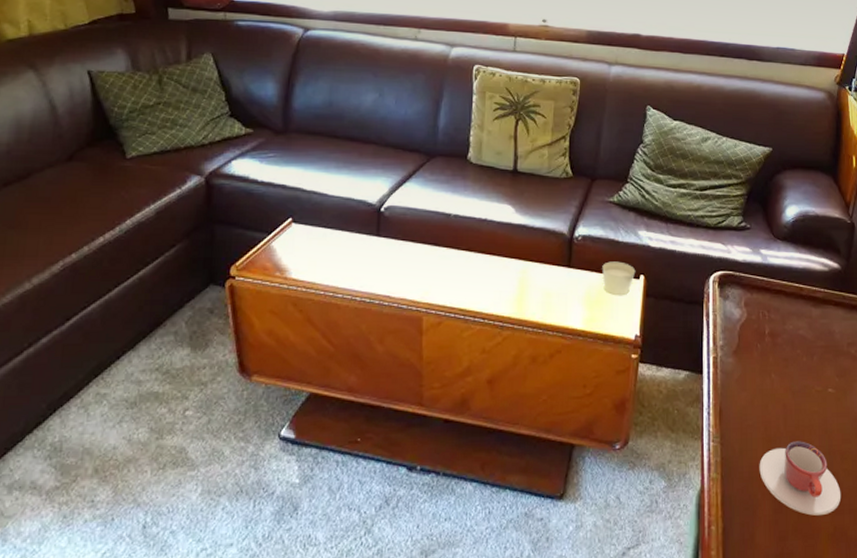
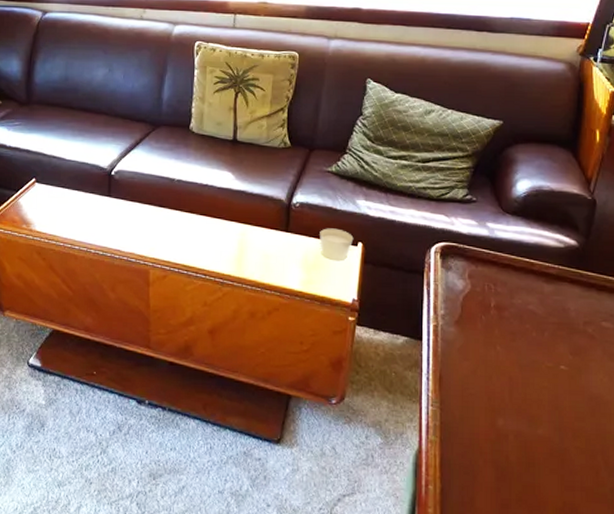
teacup: present [759,441,841,516] -> none [481,414,572,489]

